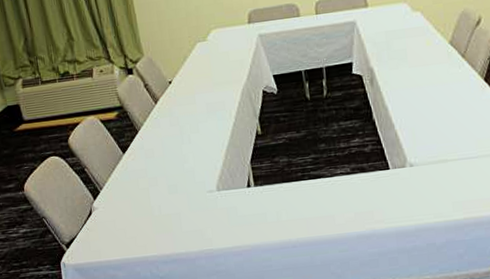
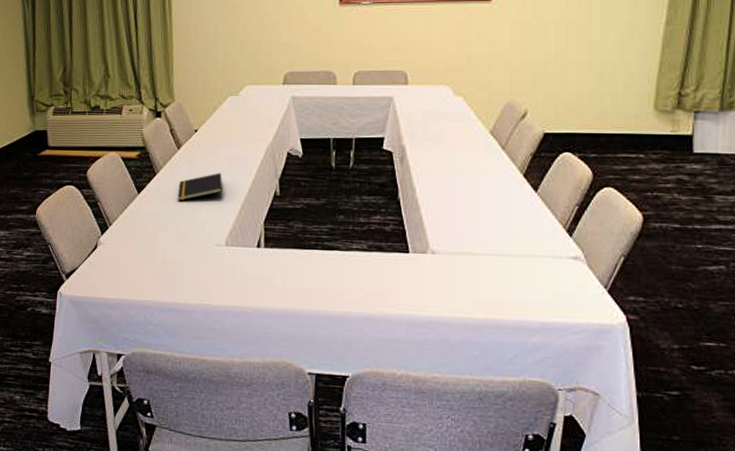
notepad: none [162,121,206,154] -> present [178,173,223,201]

